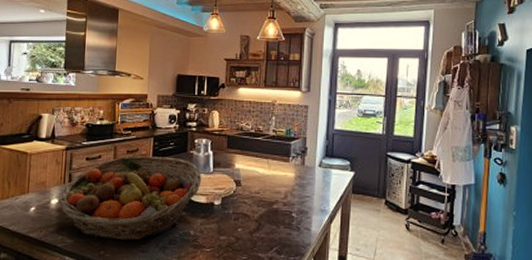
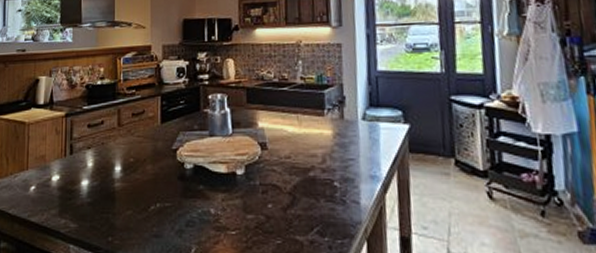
fruit basket: present [58,156,202,240] -> none [59,118,220,223]

